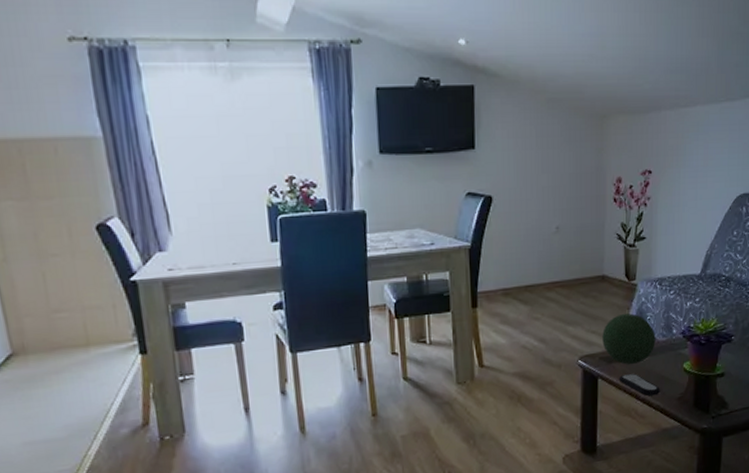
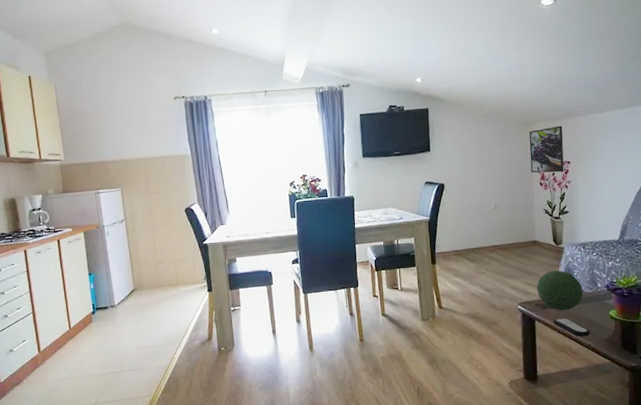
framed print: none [604,121,646,186] -> present [529,125,564,173]

